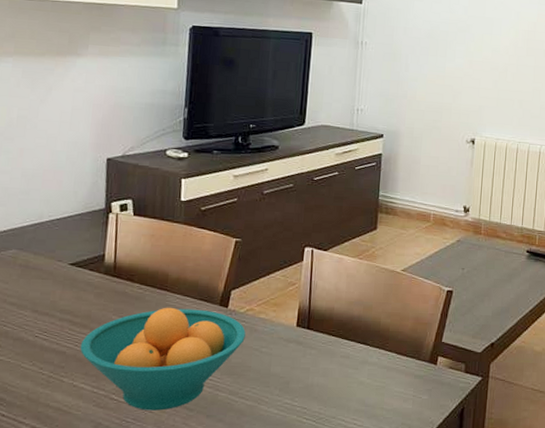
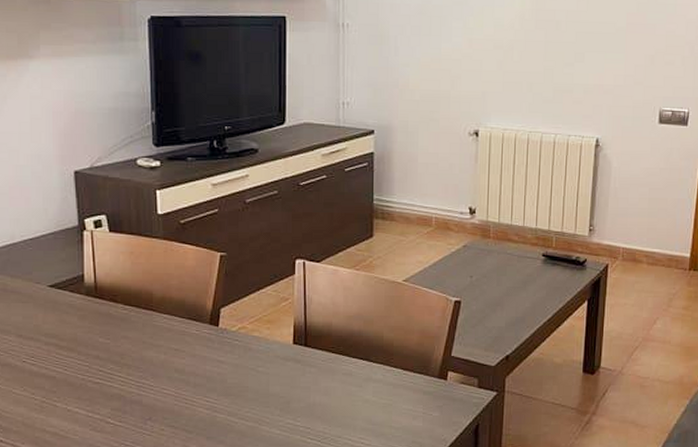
fruit bowl: present [80,307,246,411] -> none [70,327,239,433]

